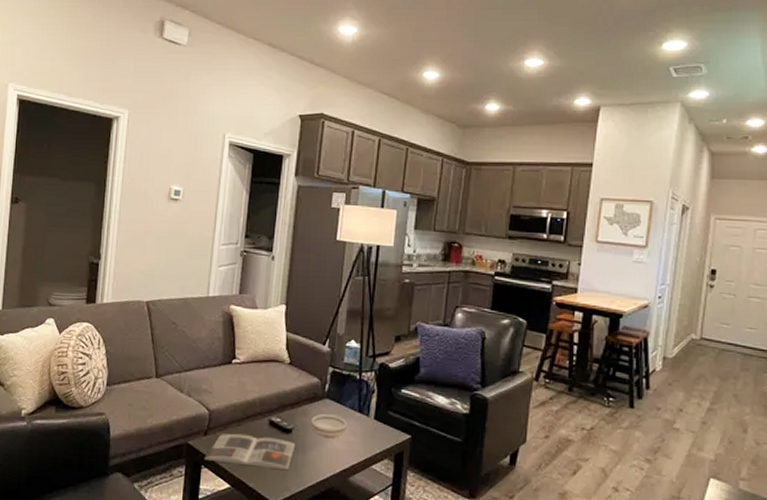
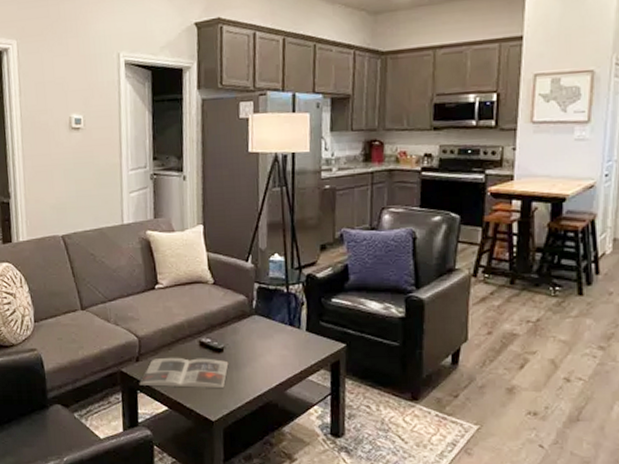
bowl: present [310,414,347,439] -> none [241,330,279,354]

